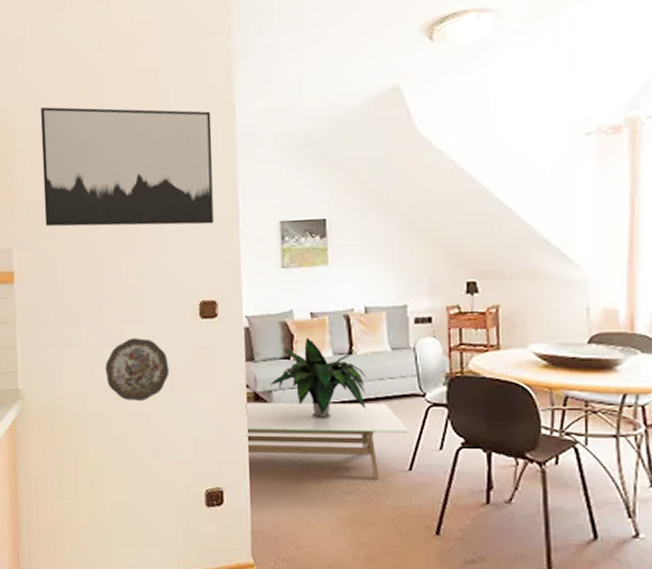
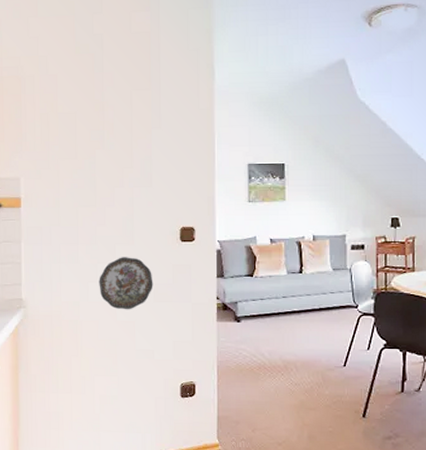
wall art: present [40,106,214,227] -> none [48,57,195,164]
coffee table: present [245,402,409,480] -> none [215,311,345,374]
potted plant: present [270,337,367,418] -> none [236,259,313,325]

